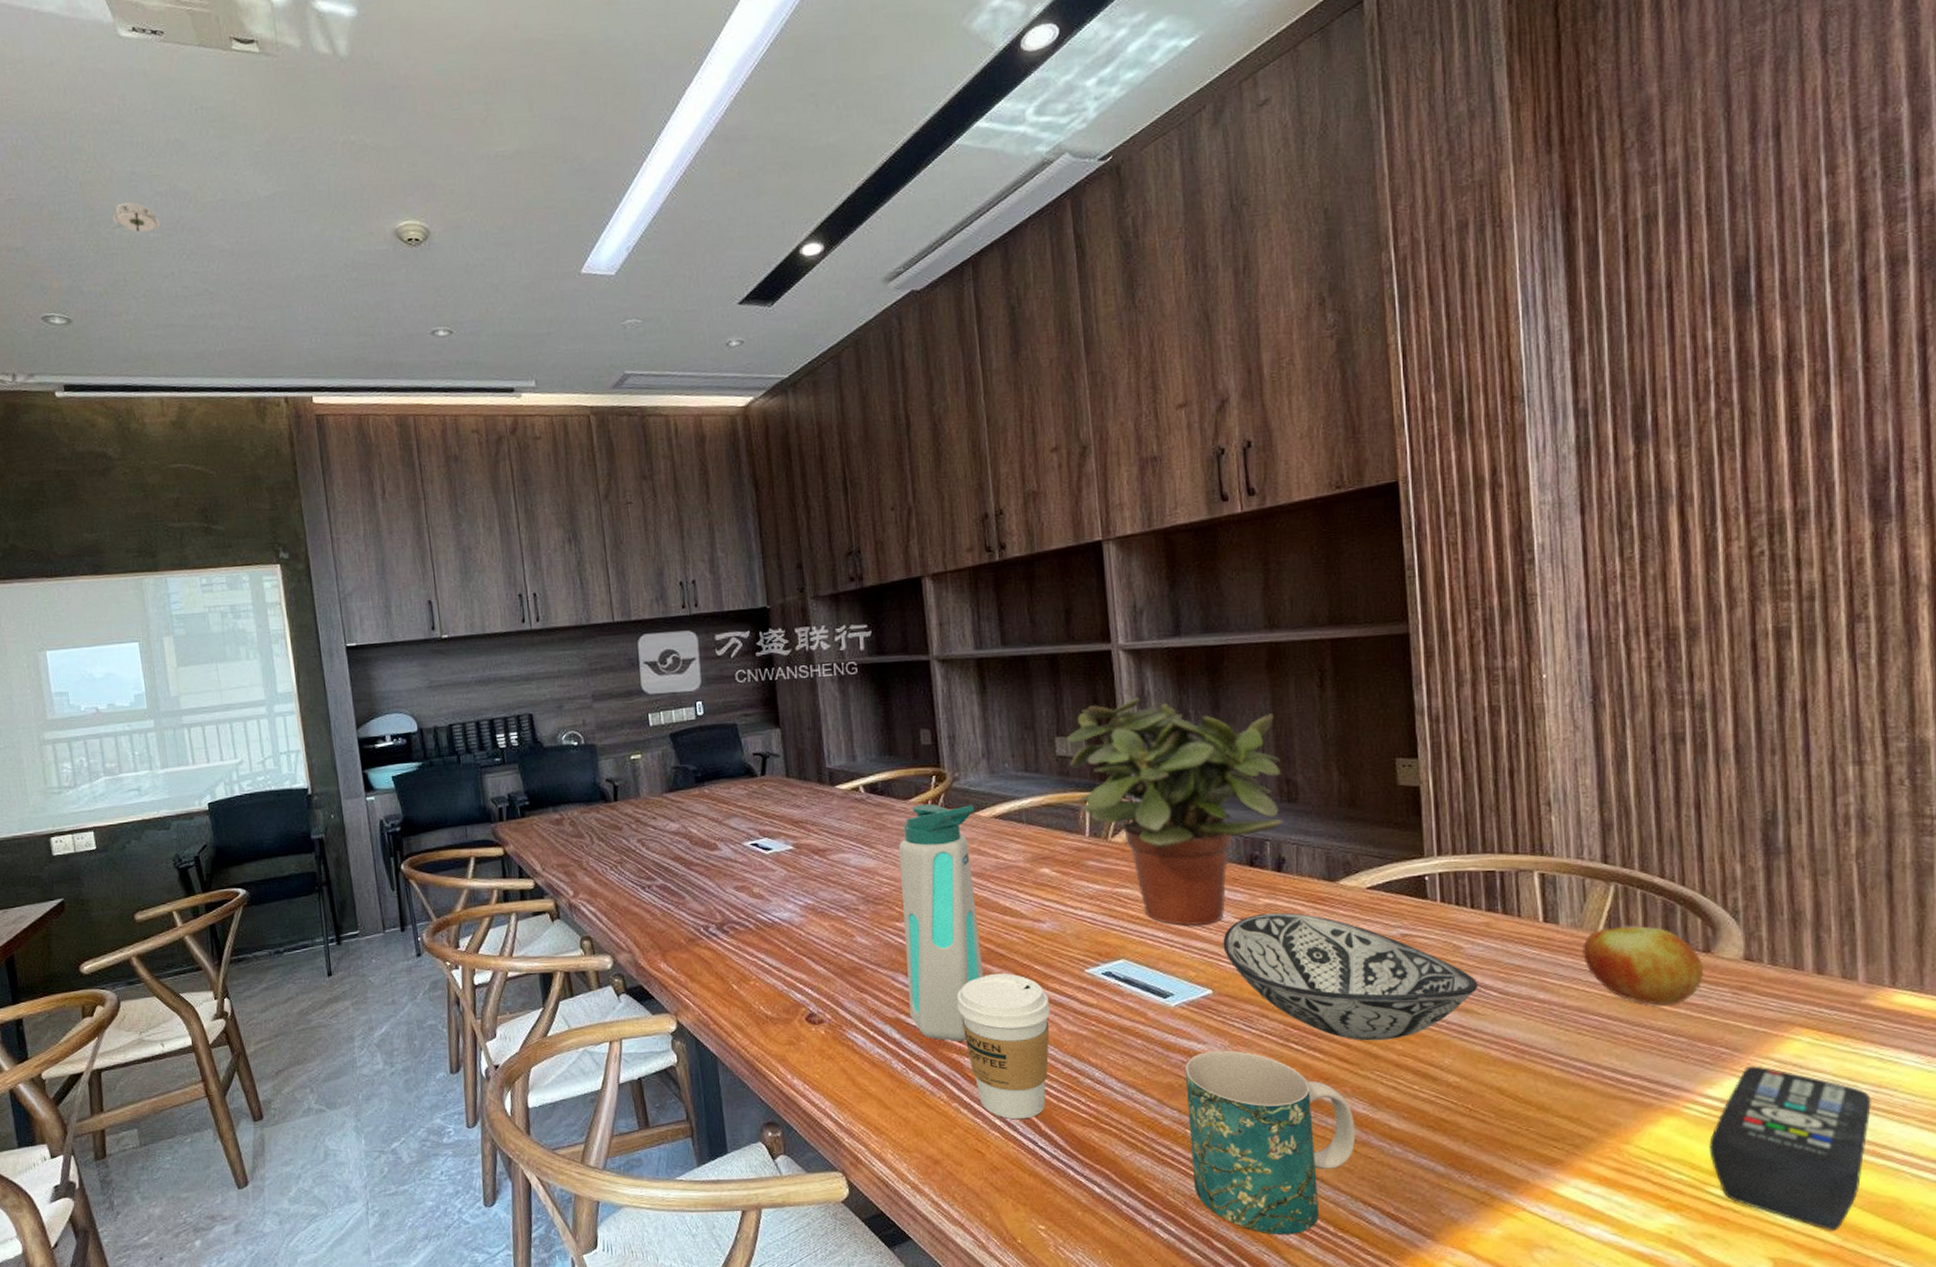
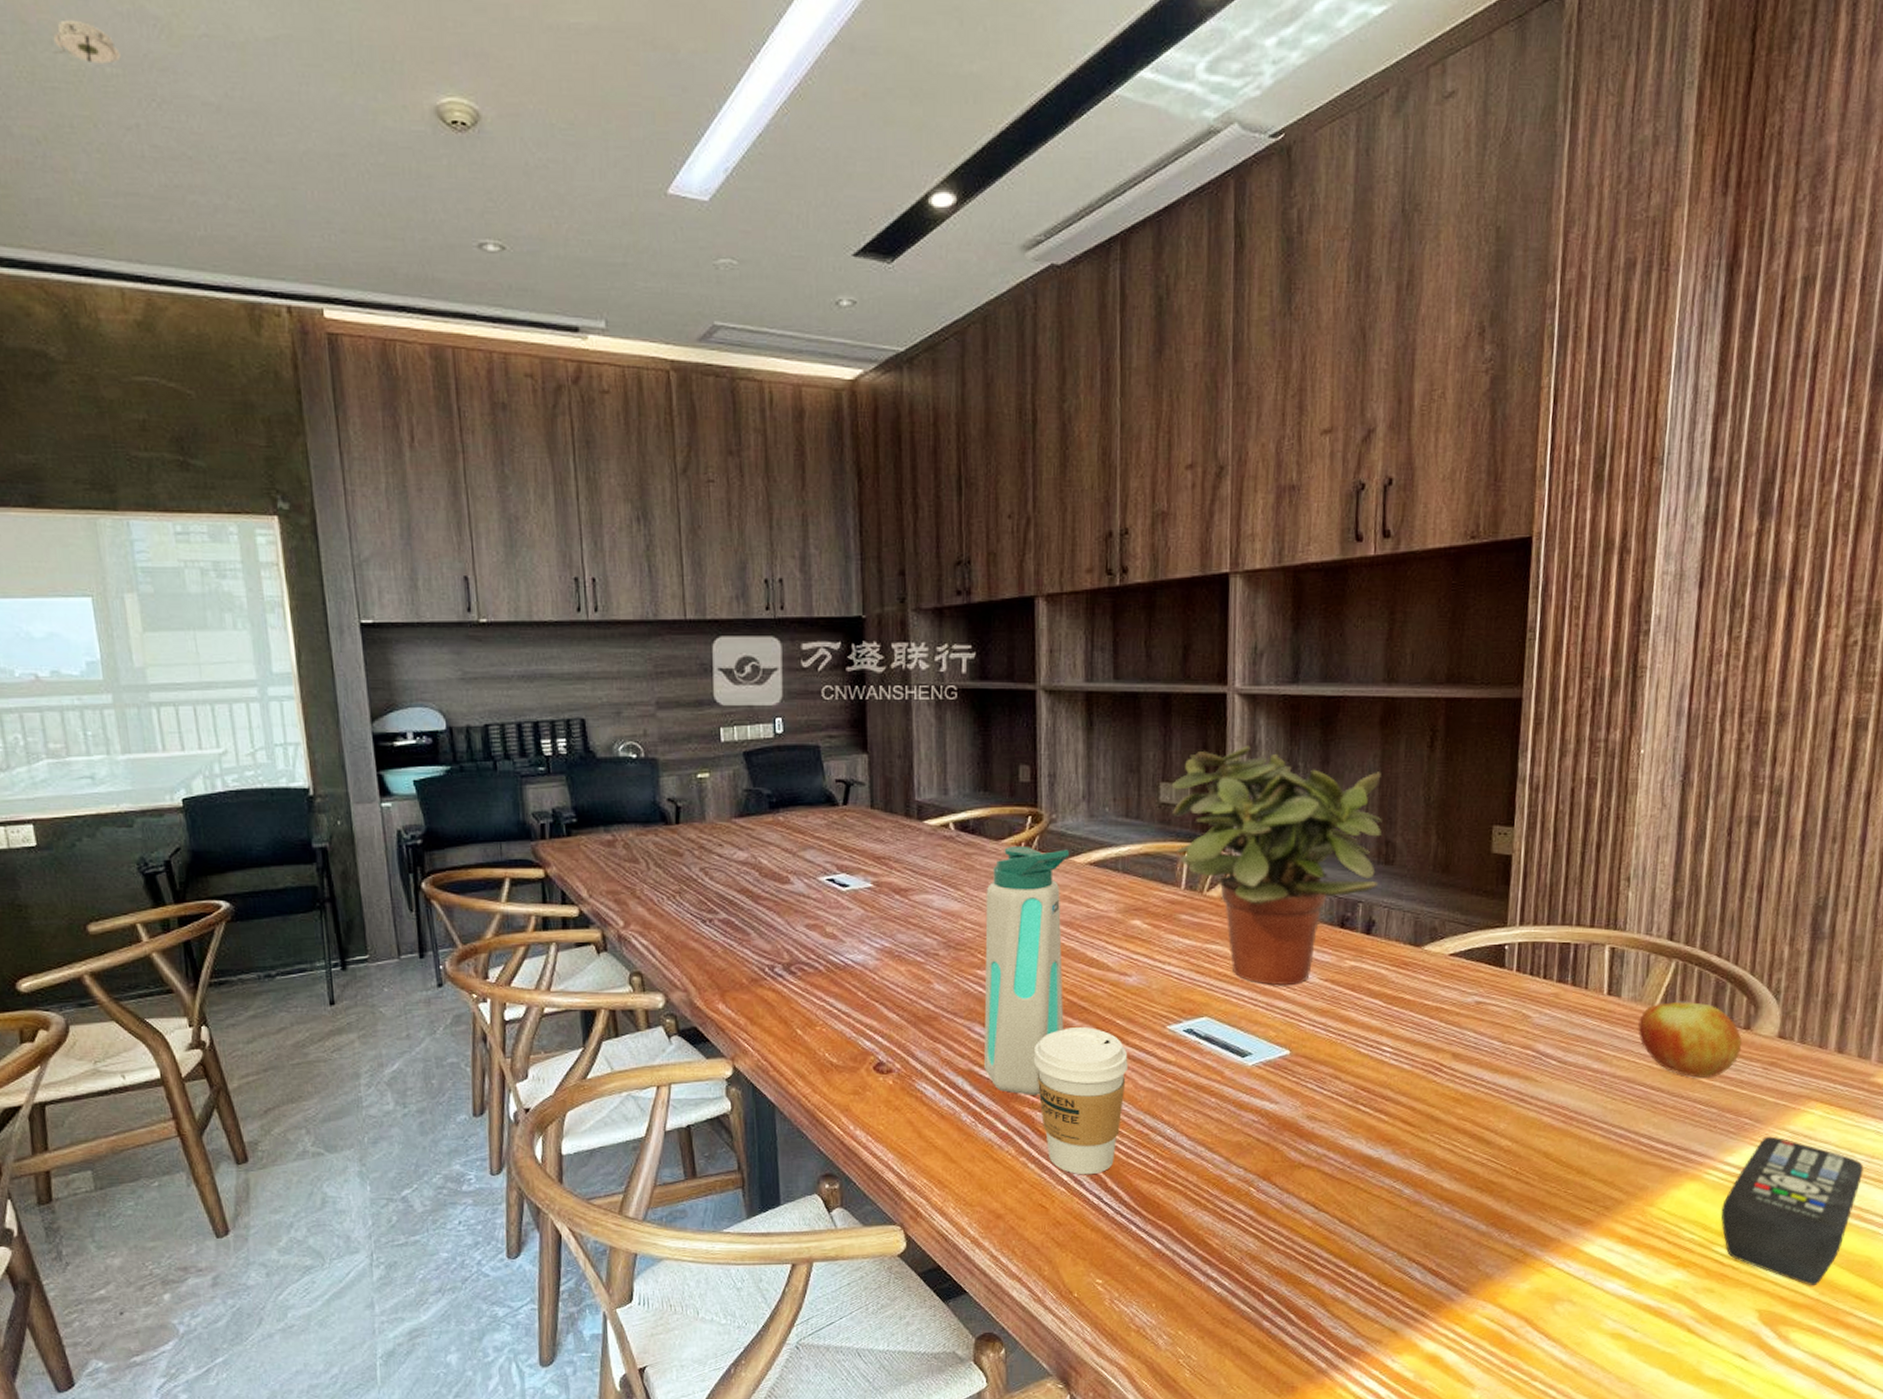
mug: present [1184,1050,1356,1235] -> none [1251,1110,1410,1289]
decorative bowl: present [1223,912,1478,1041] -> none [1305,975,1540,1105]

